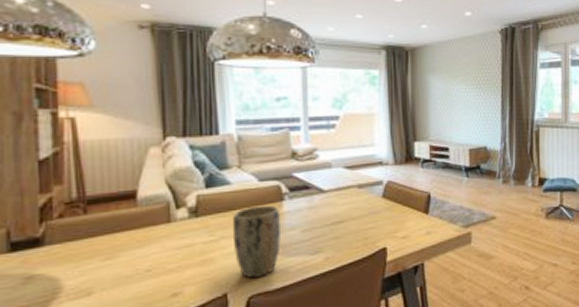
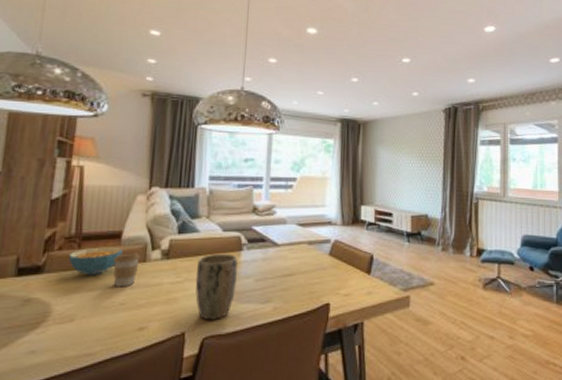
cereal bowl: none [74,208,140,243] -> present [68,247,123,275]
coffee cup: none [131,212,163,254] -> present [113,252,140,288]

